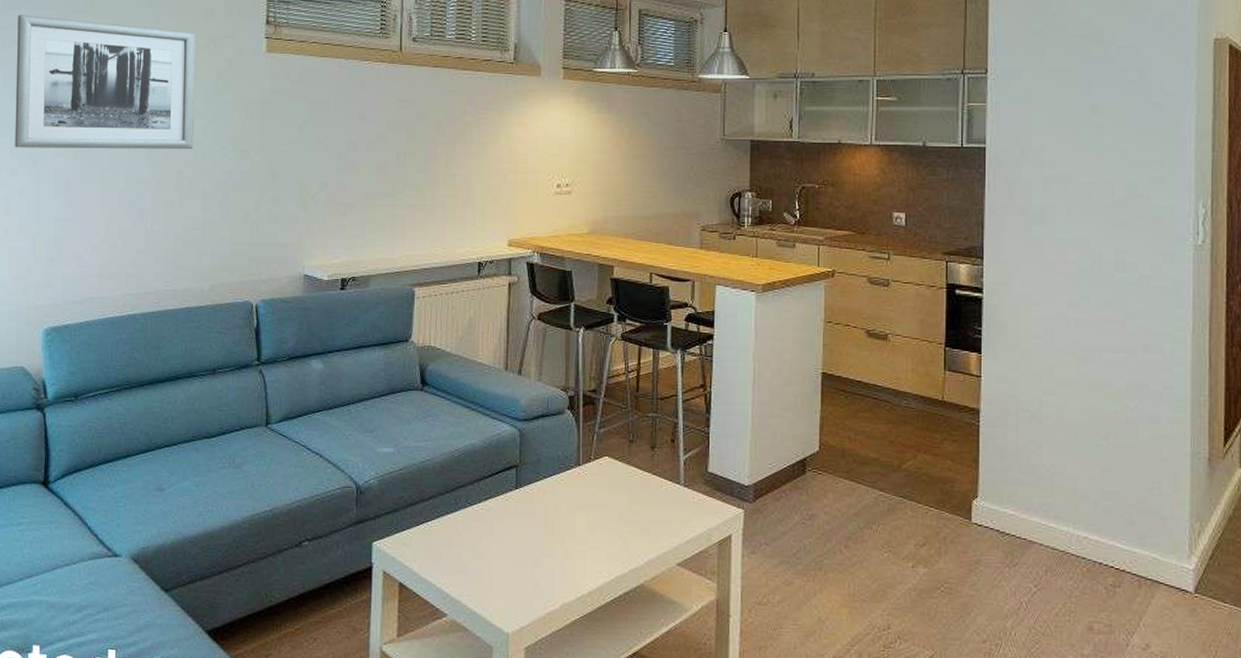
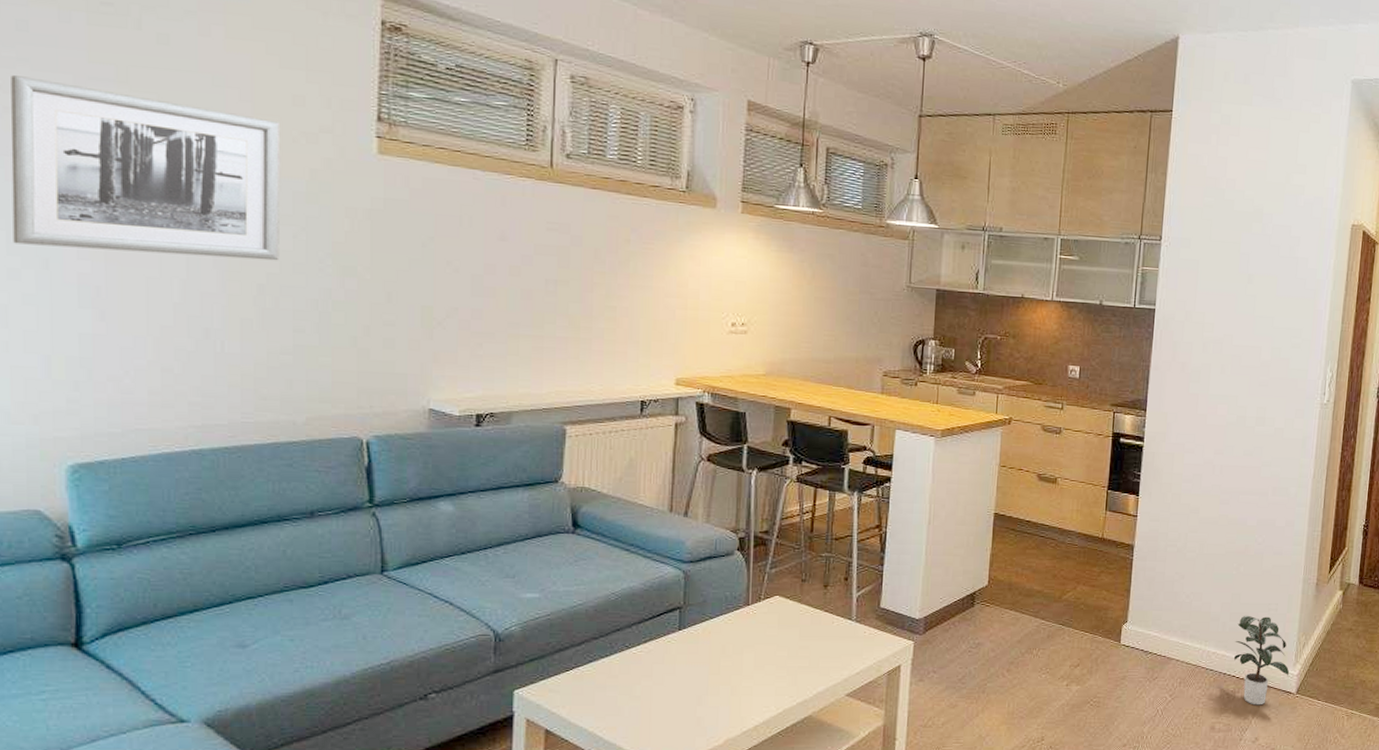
potted plant: none [1110,494,1184,605] -> present [1234,615,1290,705]

